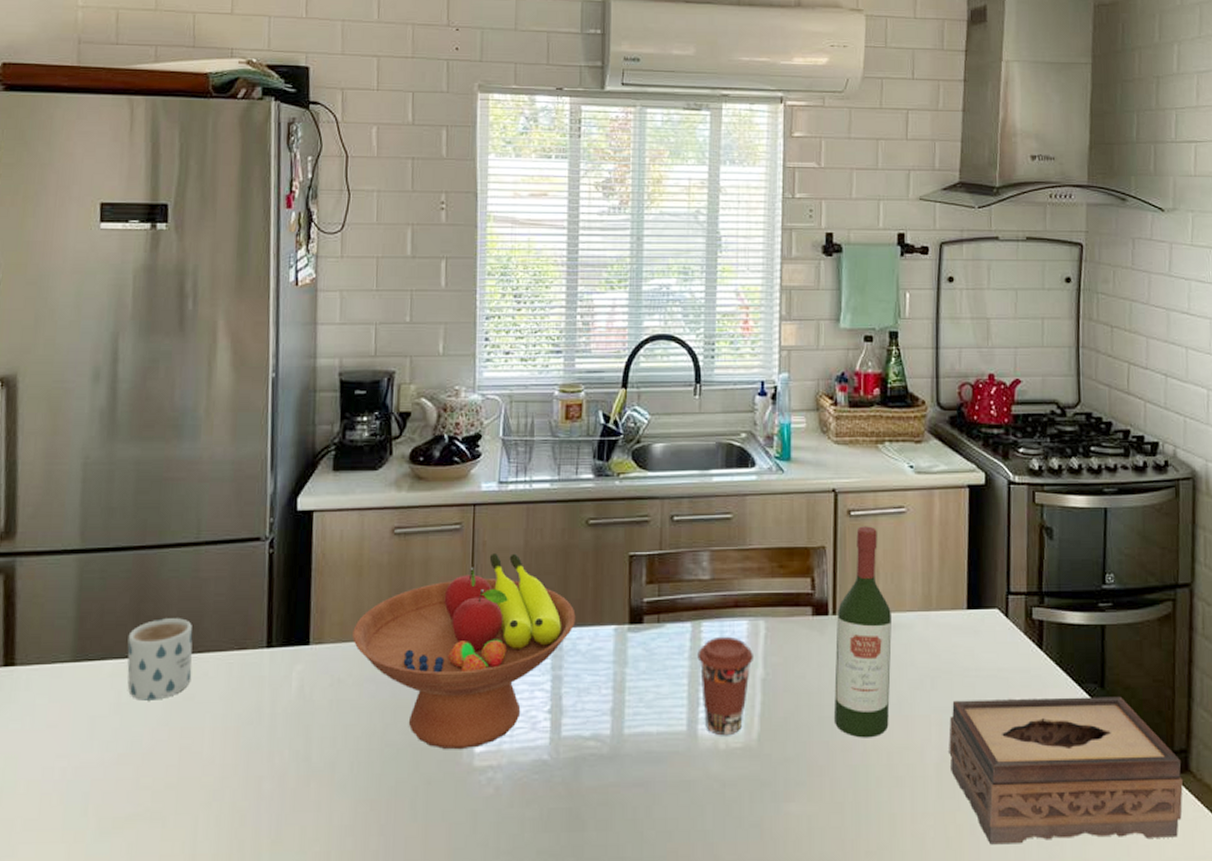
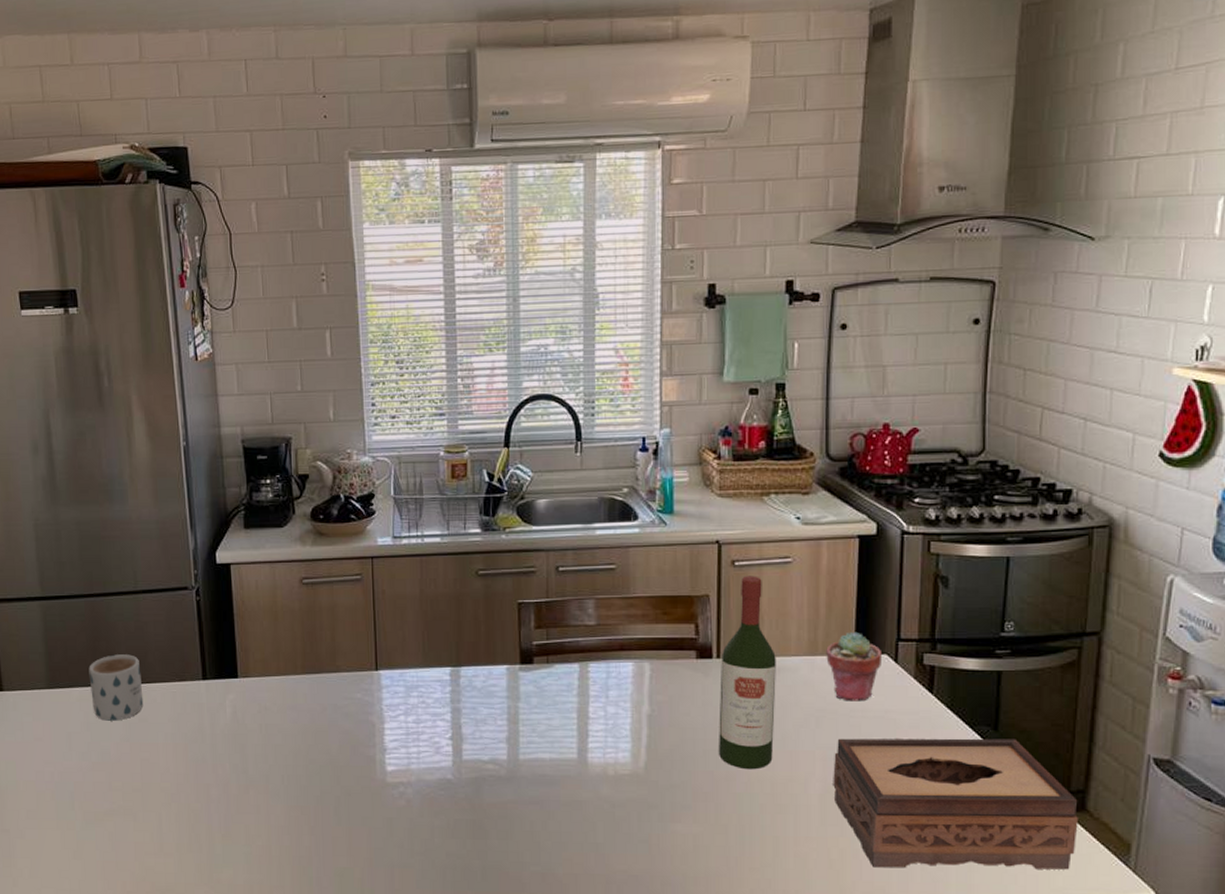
fruit bowl: present [352,553,576,750] -> none [274,601,471,768]
coffee cup: present [697,636,755,735] -> none [585,676,640,763]
potted succulent: none [940,585,994,660] -> present [826,631,883,702]

